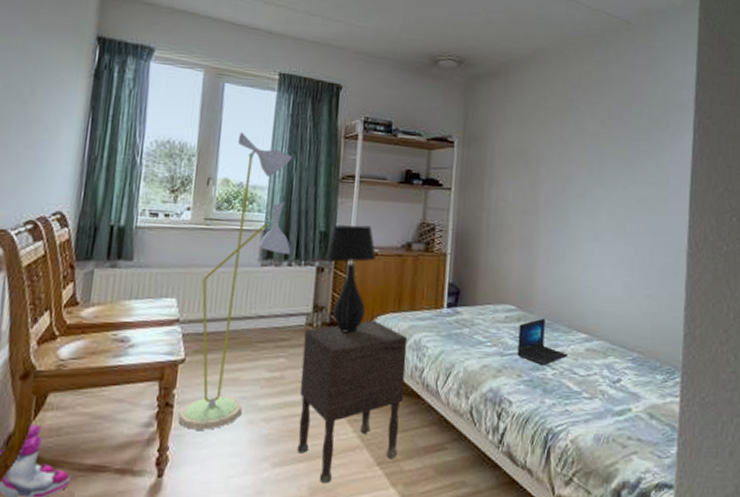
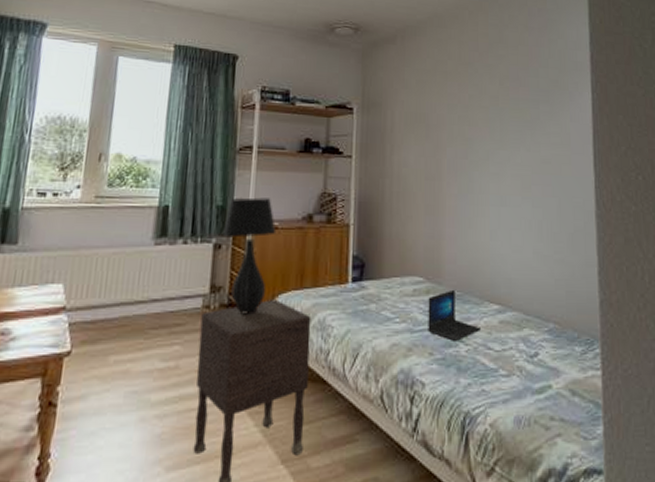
floor lamp: present [179,132,293,430] -> none [62,105,189,432]

